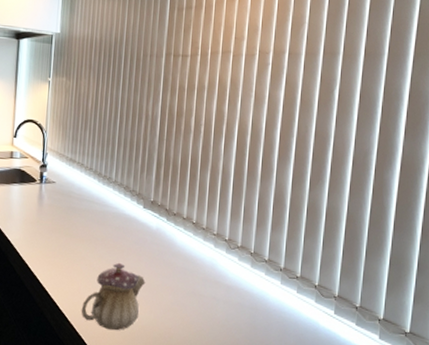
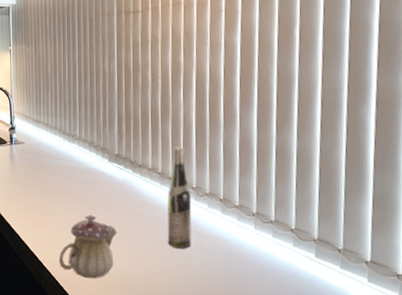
wine bottle: none [195,197,223,302] -> present [167,147,192,249]

